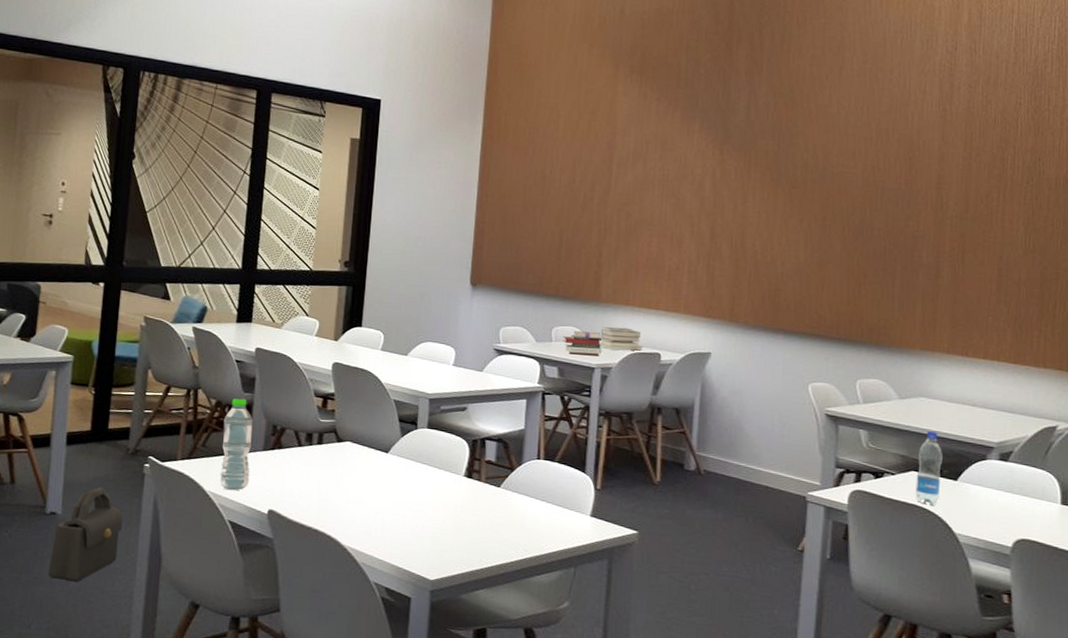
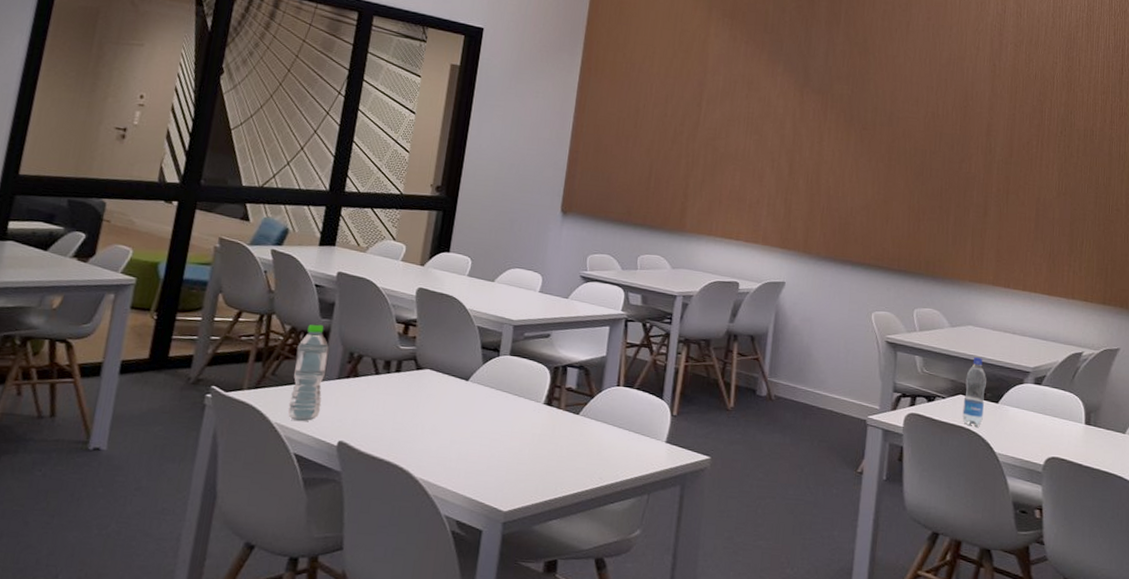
handbag: present [48,487,123,582] -> none [84,419,177,525]
books: present [563,331,602,356] -> none [647,259,685,284]
books: present [600,327,643,351] -> none [682,256,723,280]

